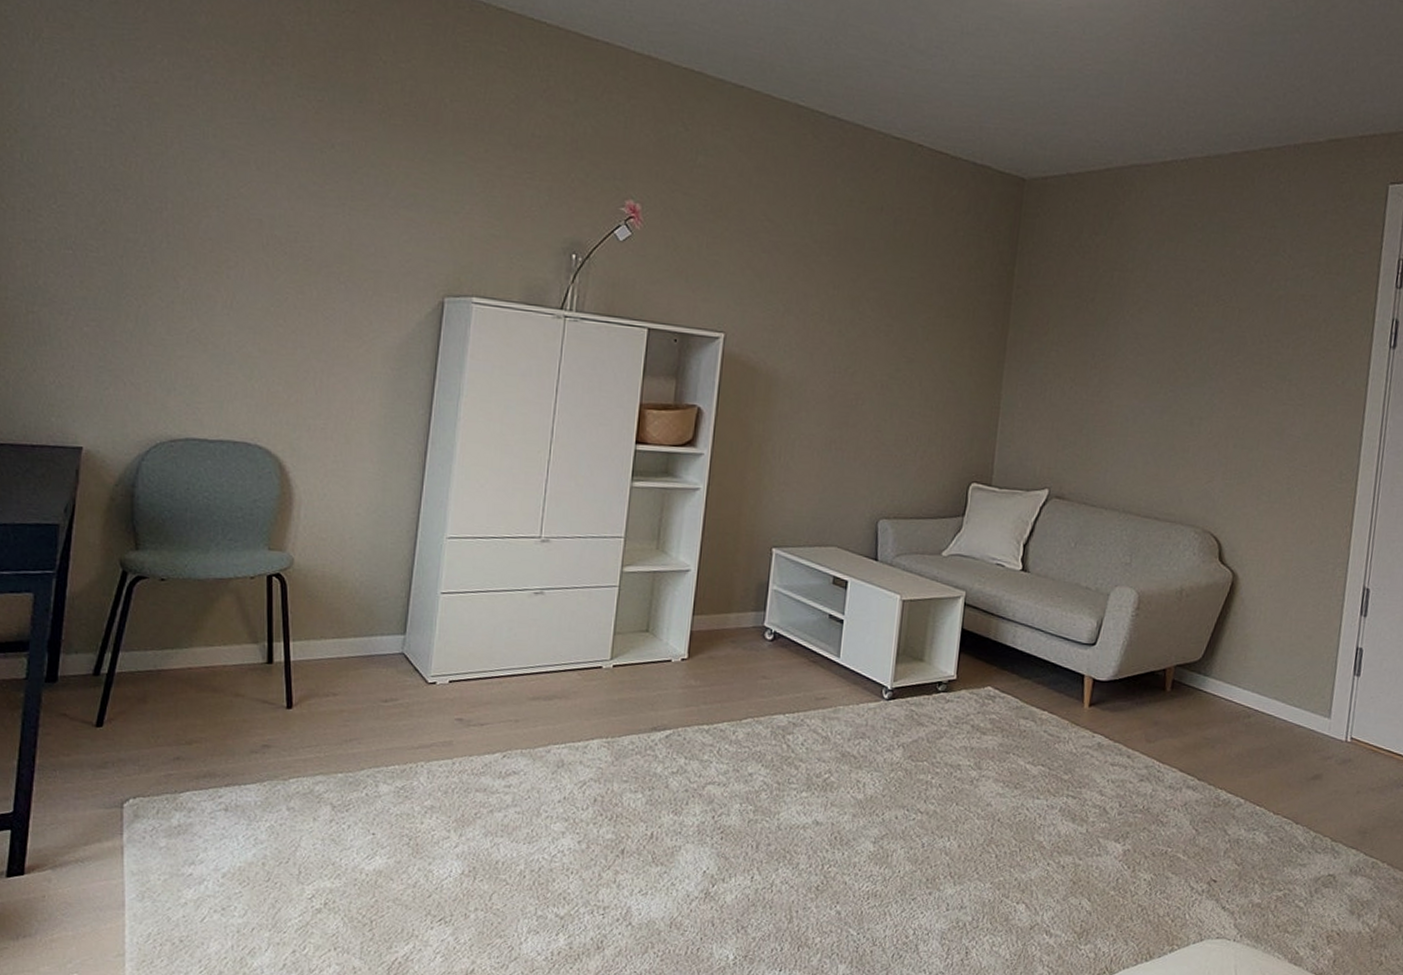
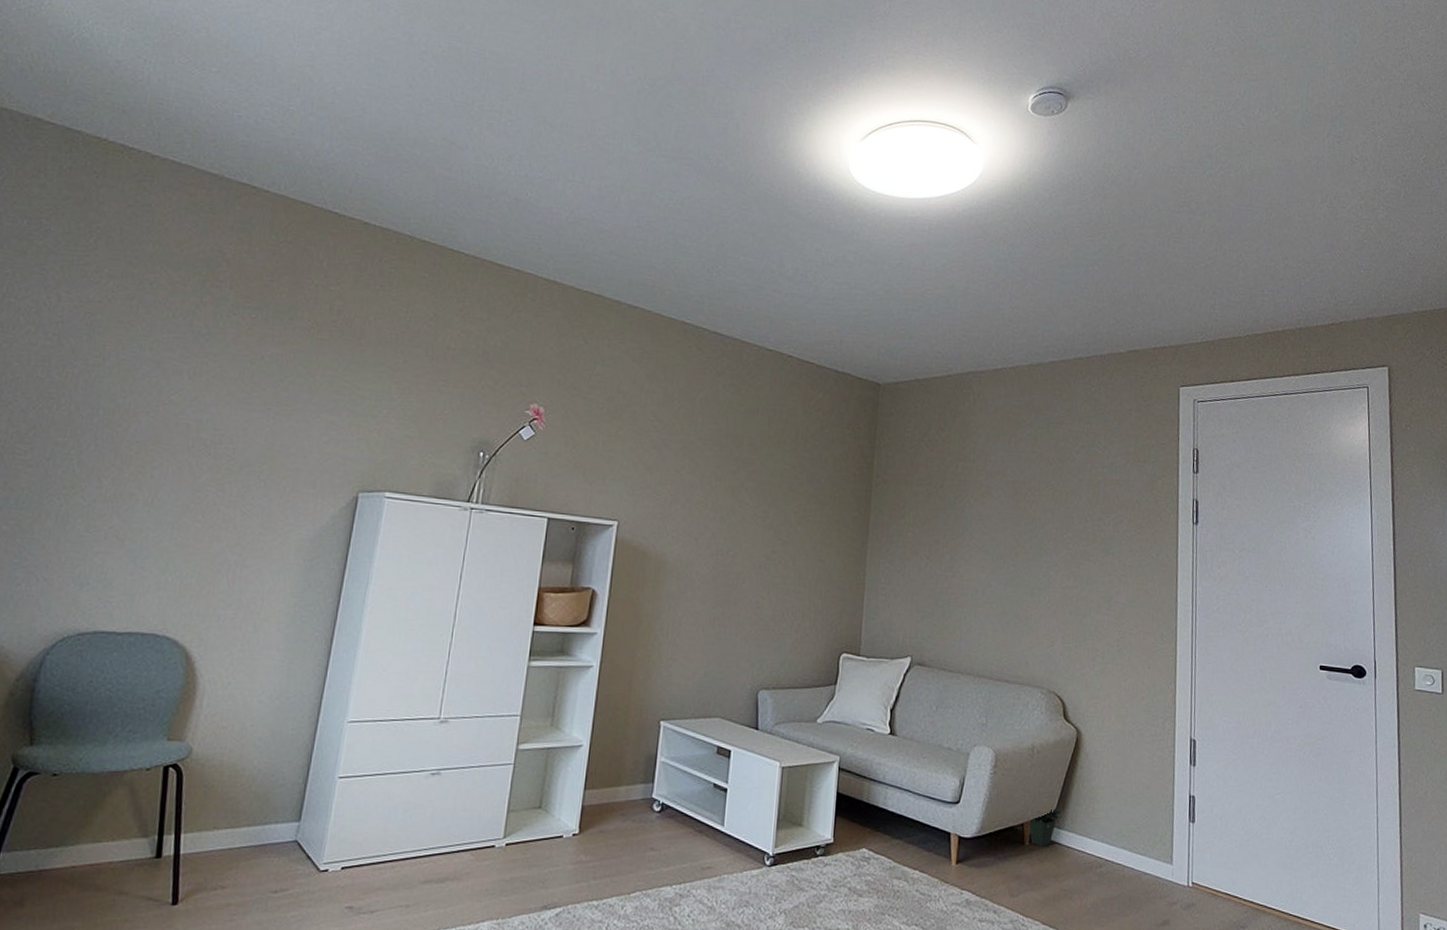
potted plant: none [1171,653,1208,694] -> present [1028,807,1061,847]

